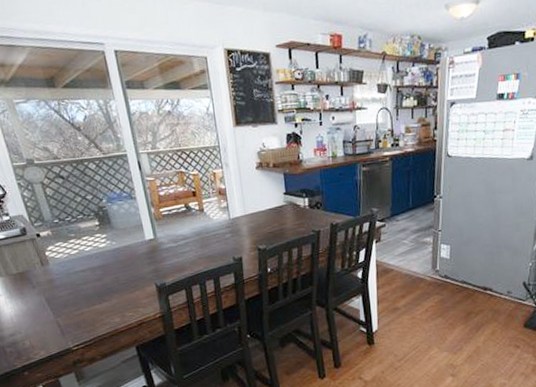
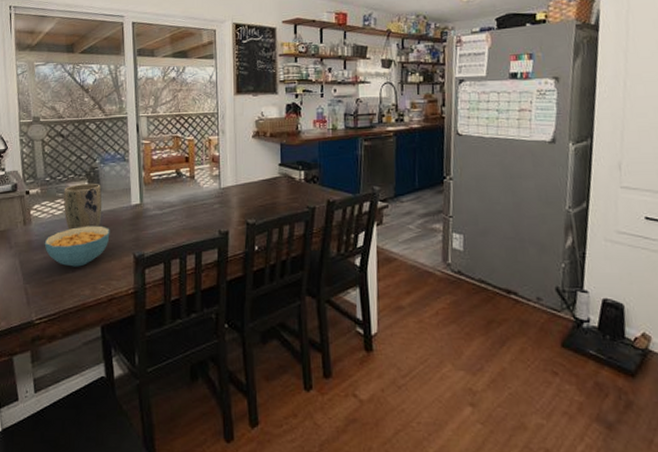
cereal bowl: none [66,261,130,300] -> present [44,225,110,267]
plant pot: none [75,222,119,267] -> present [63,184,103,230]

